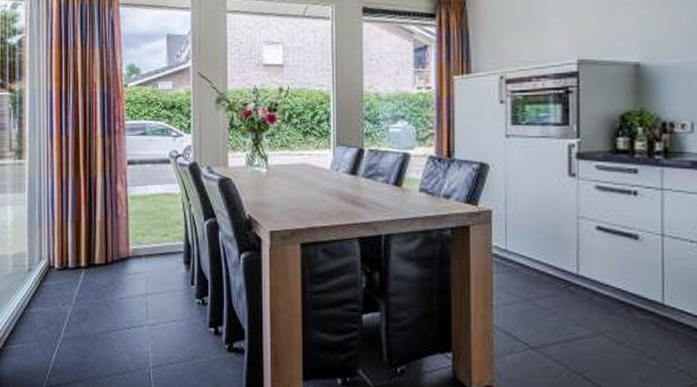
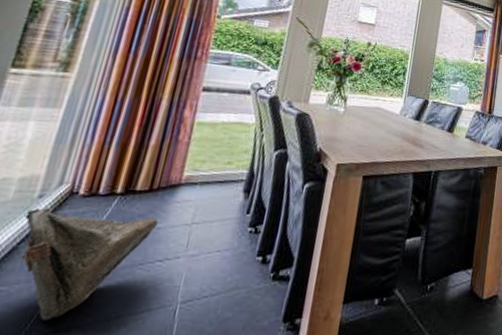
bag: none [24,280,118,374] -> present [20,208,158,321]

